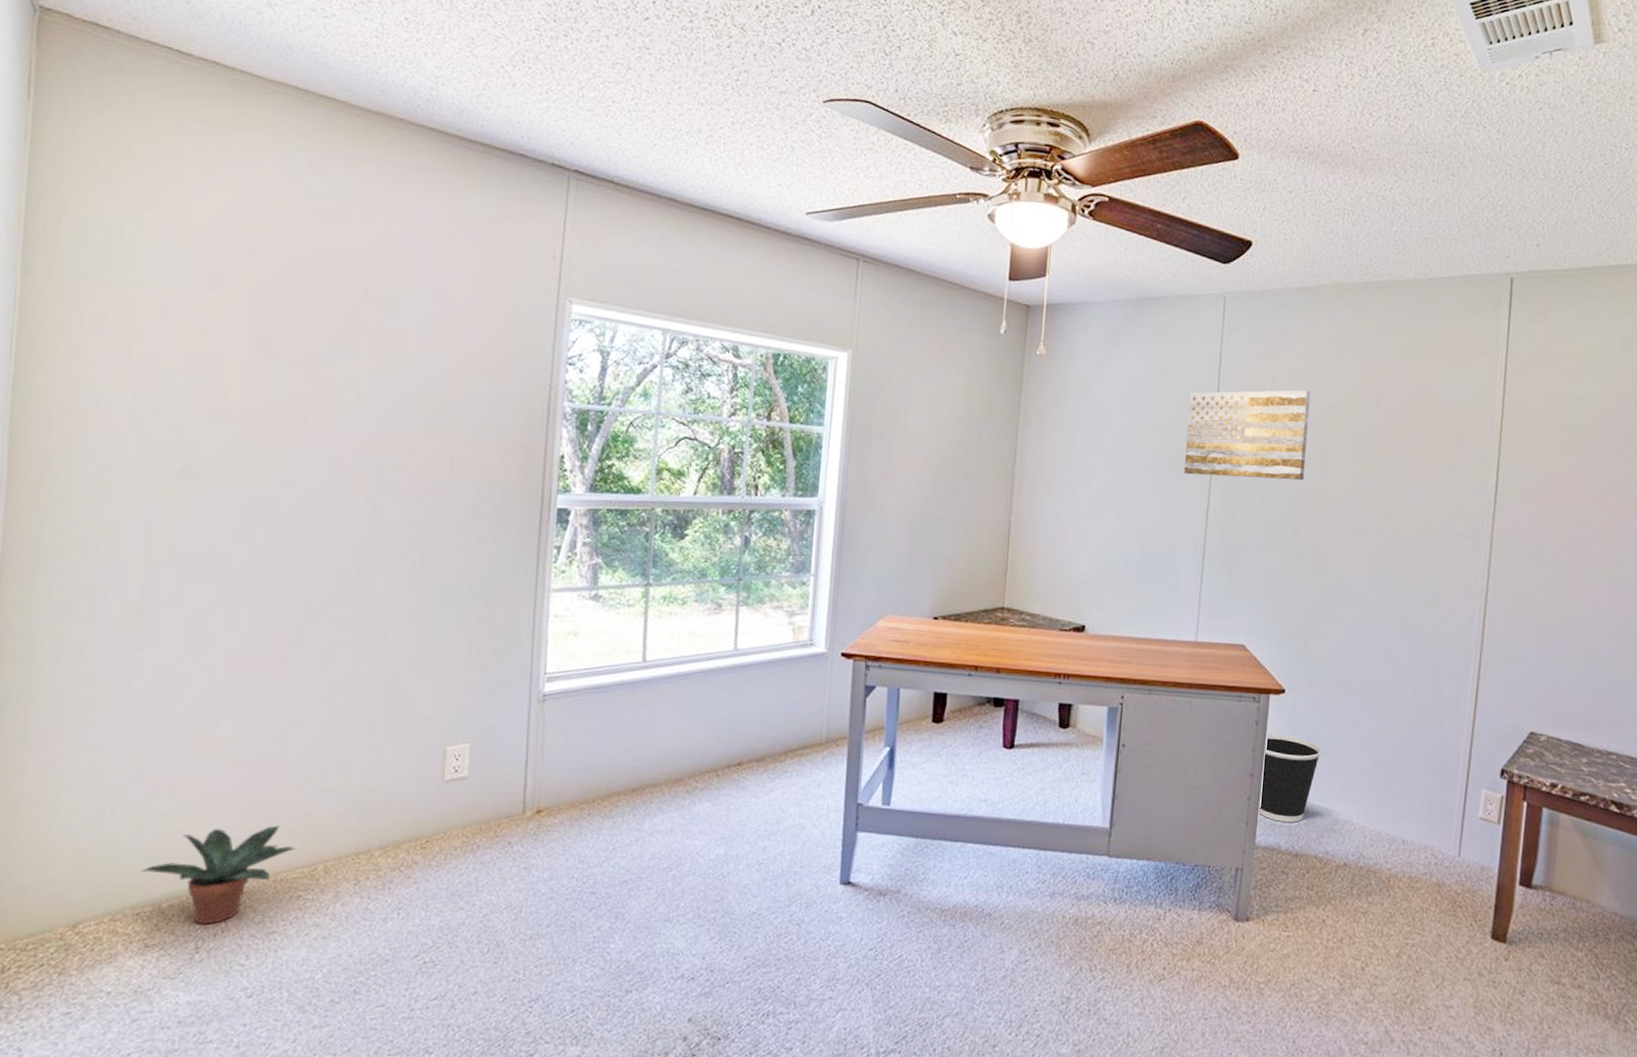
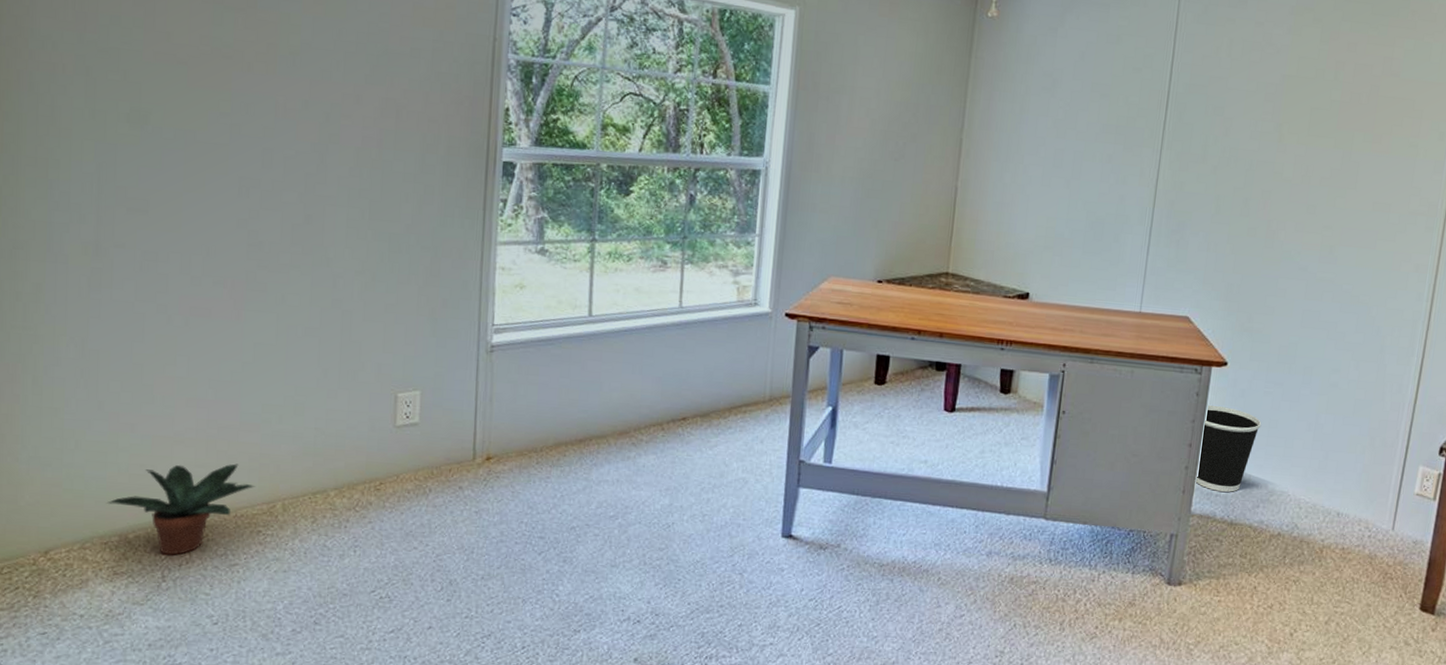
wall art: present [1184,390,1311,480] -> none [1135,59,1268,153]

